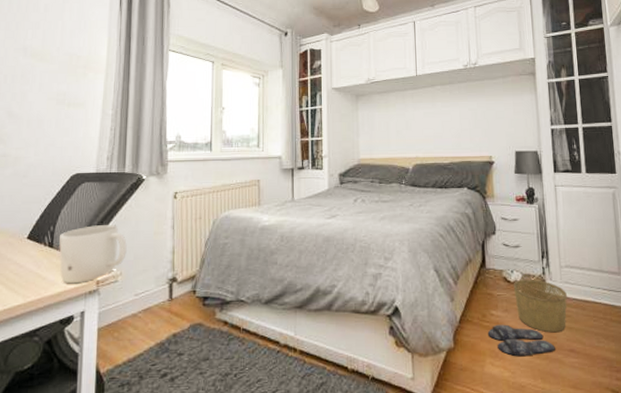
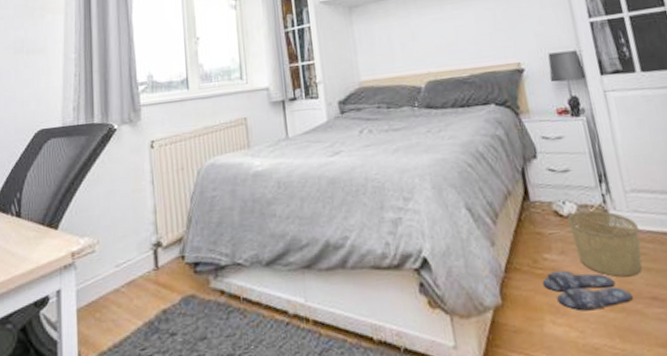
mug: present [58,225,127,284] -> none [26,185,103,259]

